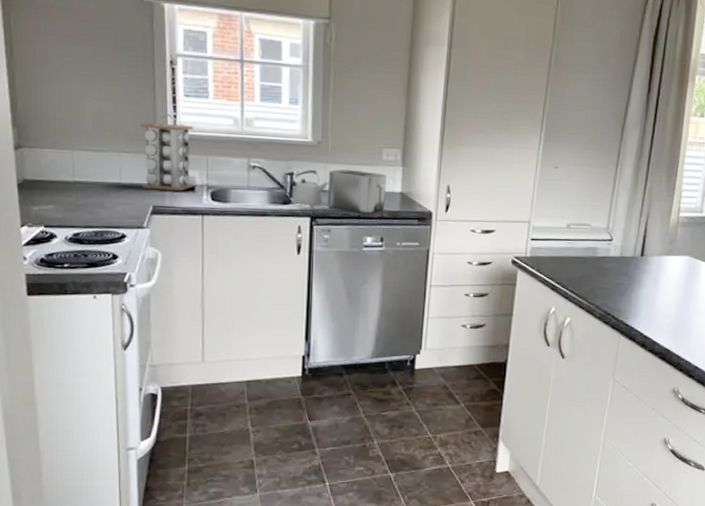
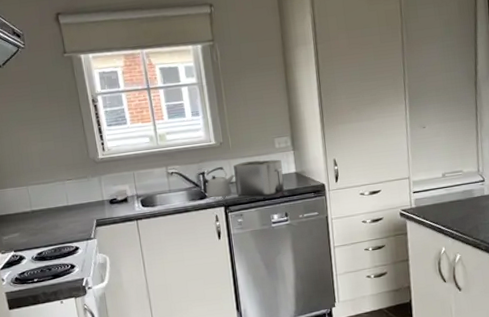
spice rack: present [140,113,195,192] -> none [76,142,127,206]

